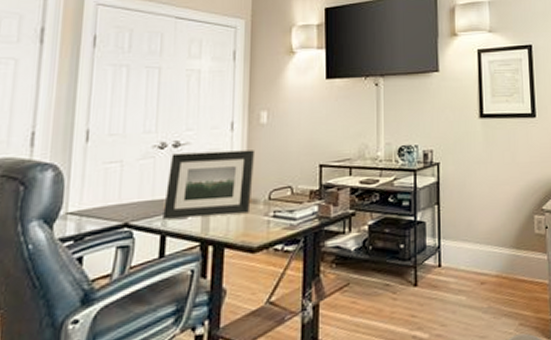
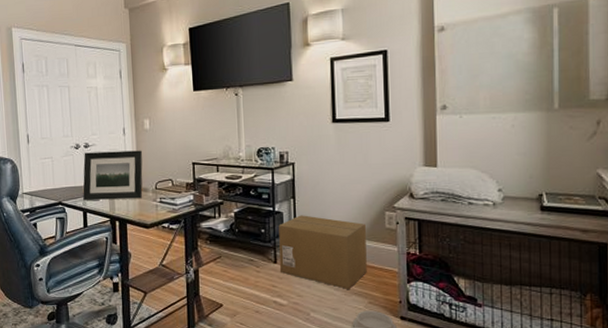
box: none [420,223,517,312] -> present [279,215,367,290]

